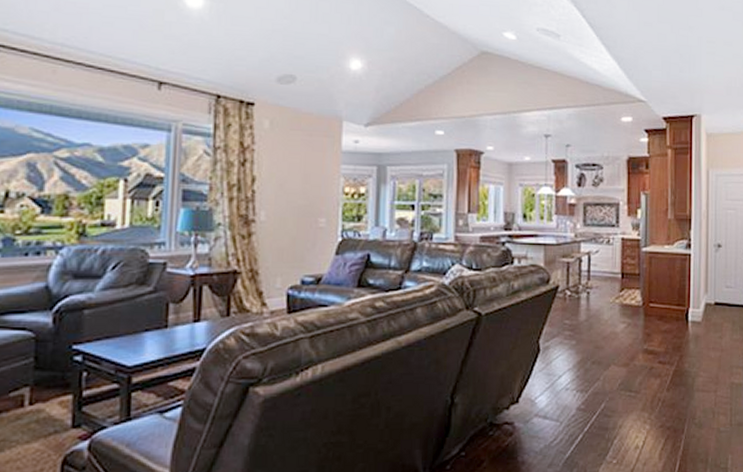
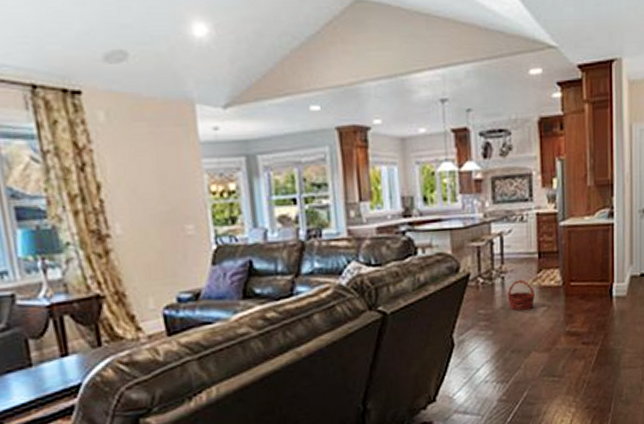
basket: none [591,296,616,324] -> present [507,279,535,311]

